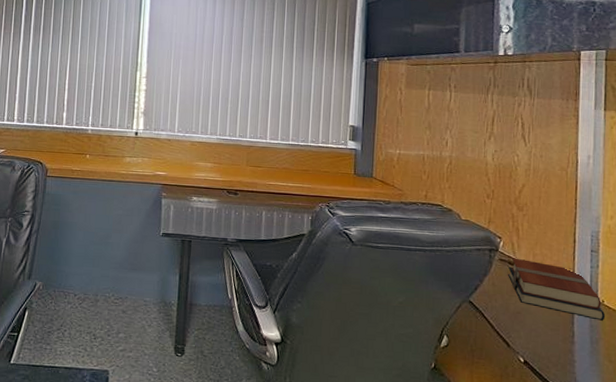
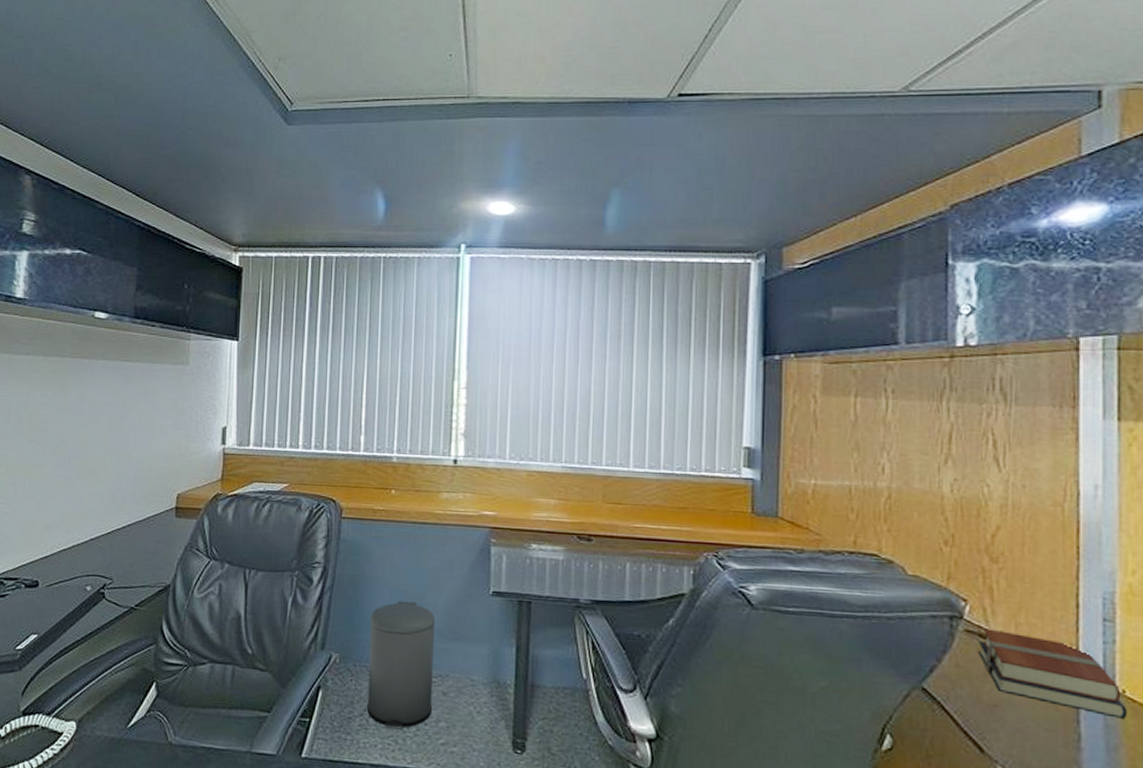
pedal bin: none [63,241,119,341] -> present [367,601,436,731]

